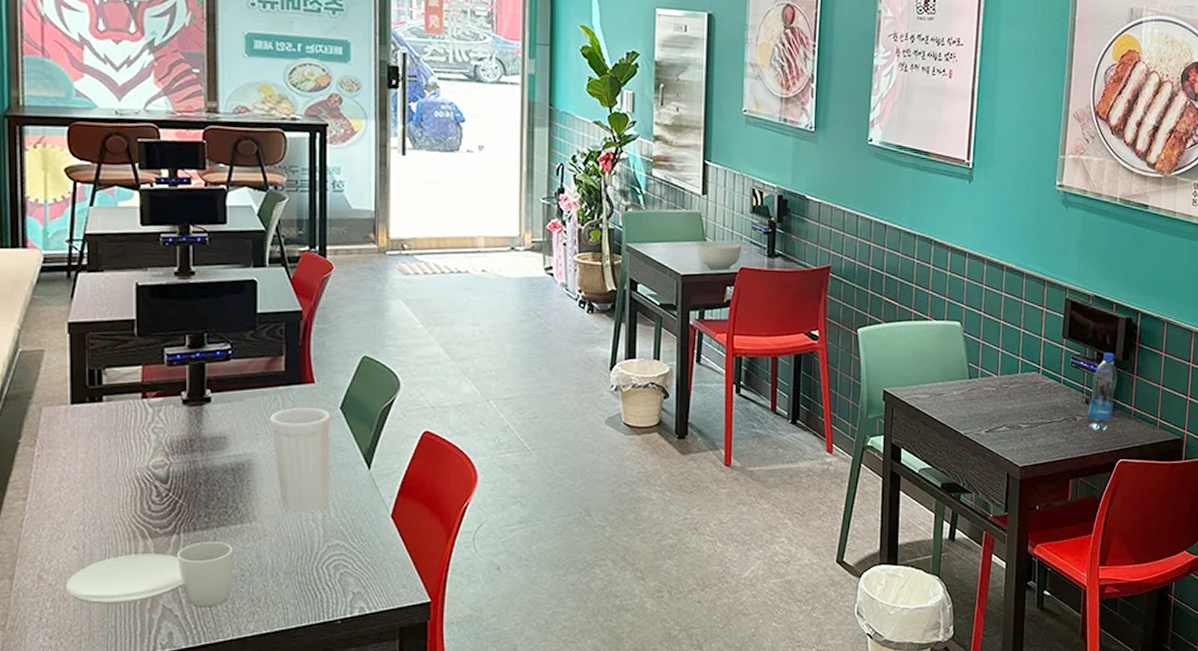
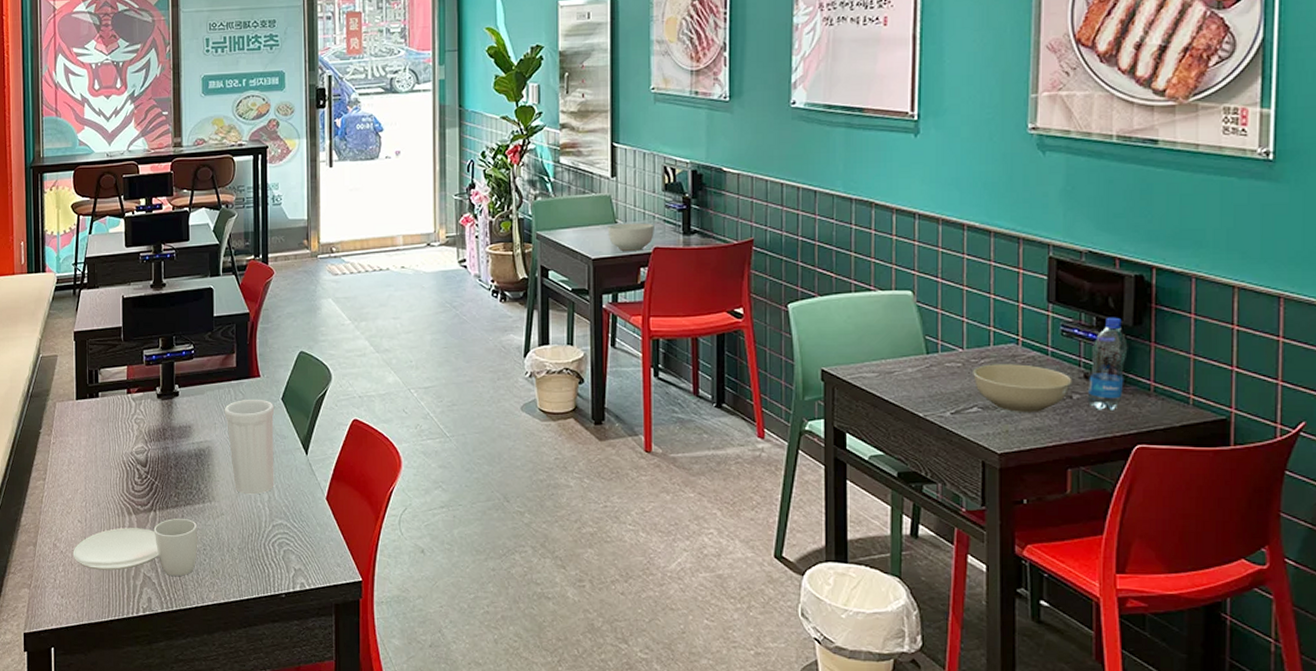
bowl: none [1004,389,1077,431] -> present [973,364,1072,412]

